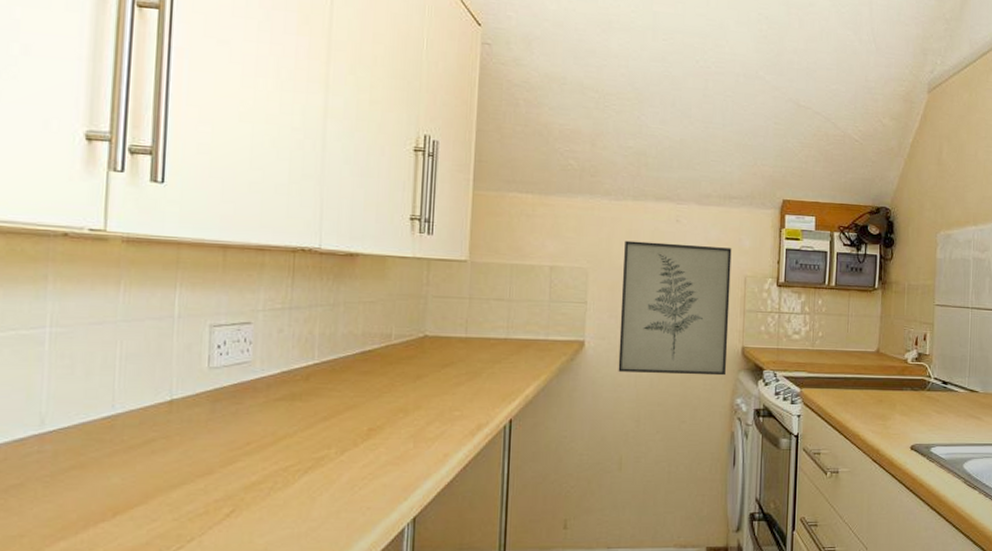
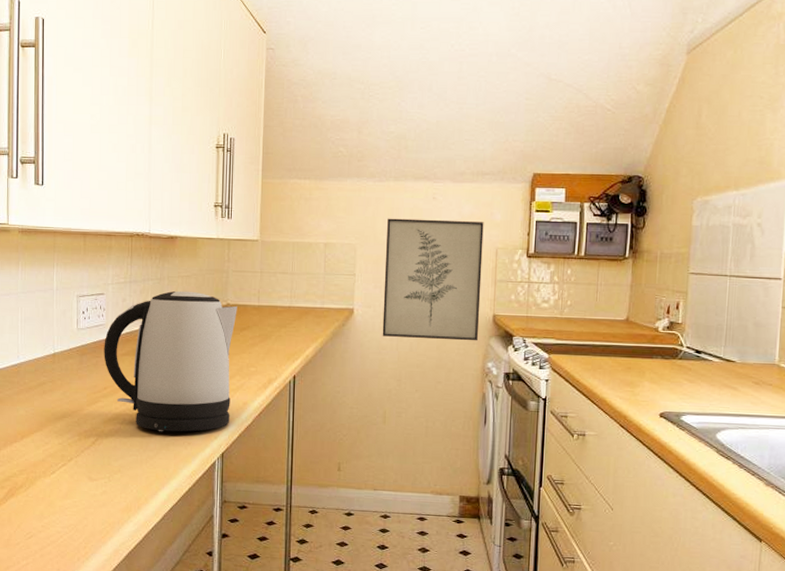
kettle: none [247,319,438,496] -> present [104,291,237,432]

